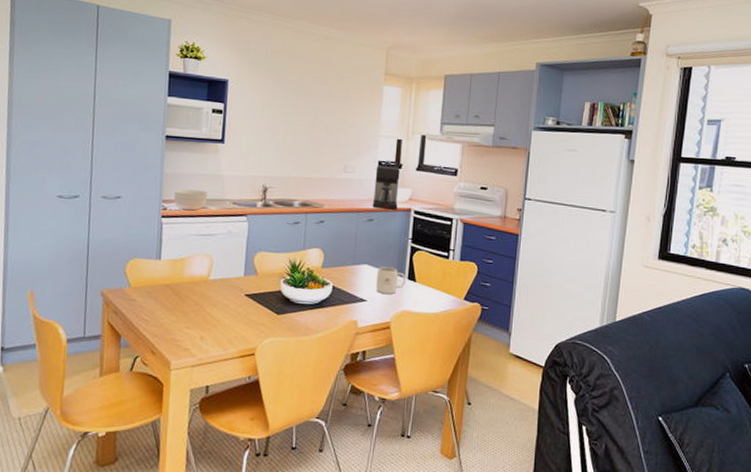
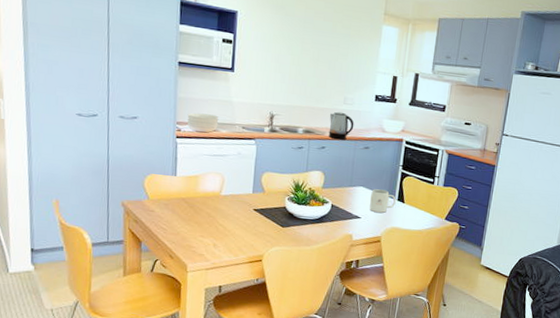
kettle: none [327,181,356,212] -> present [328,111,354,139]
coffee maker: present [373,166,400,210] -> none [369,99,395,140]

